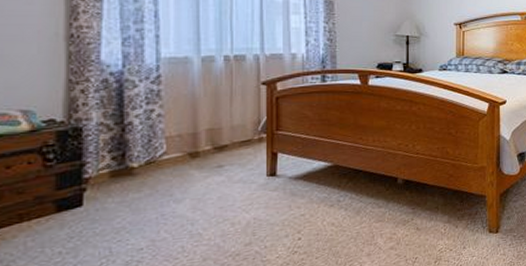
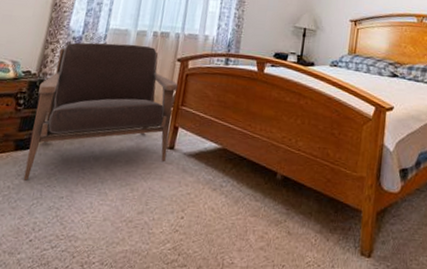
armchair: none [74,72,268,242] -> present [23,42,178,181]

